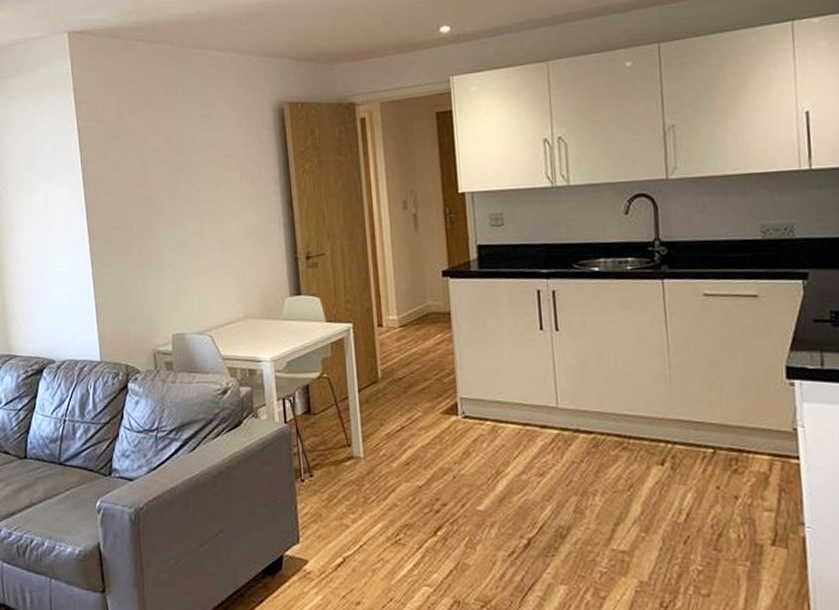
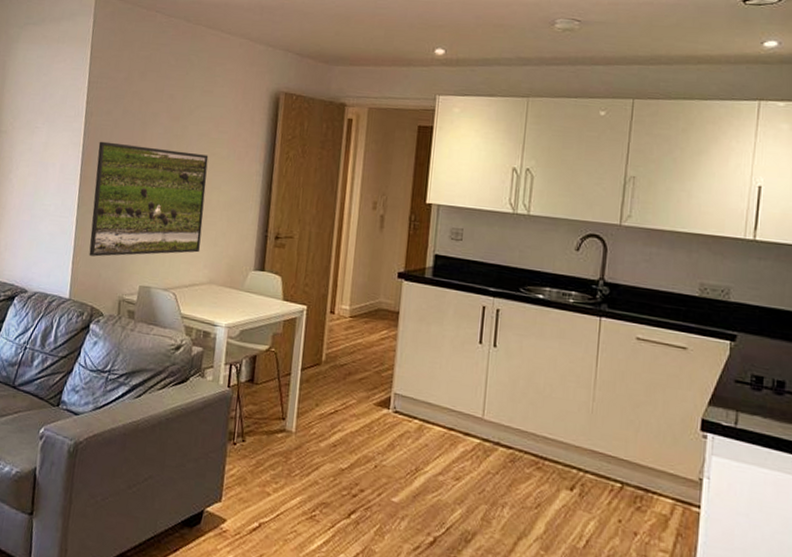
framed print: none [101,183,230,312] -> present [89,141,209,257]

